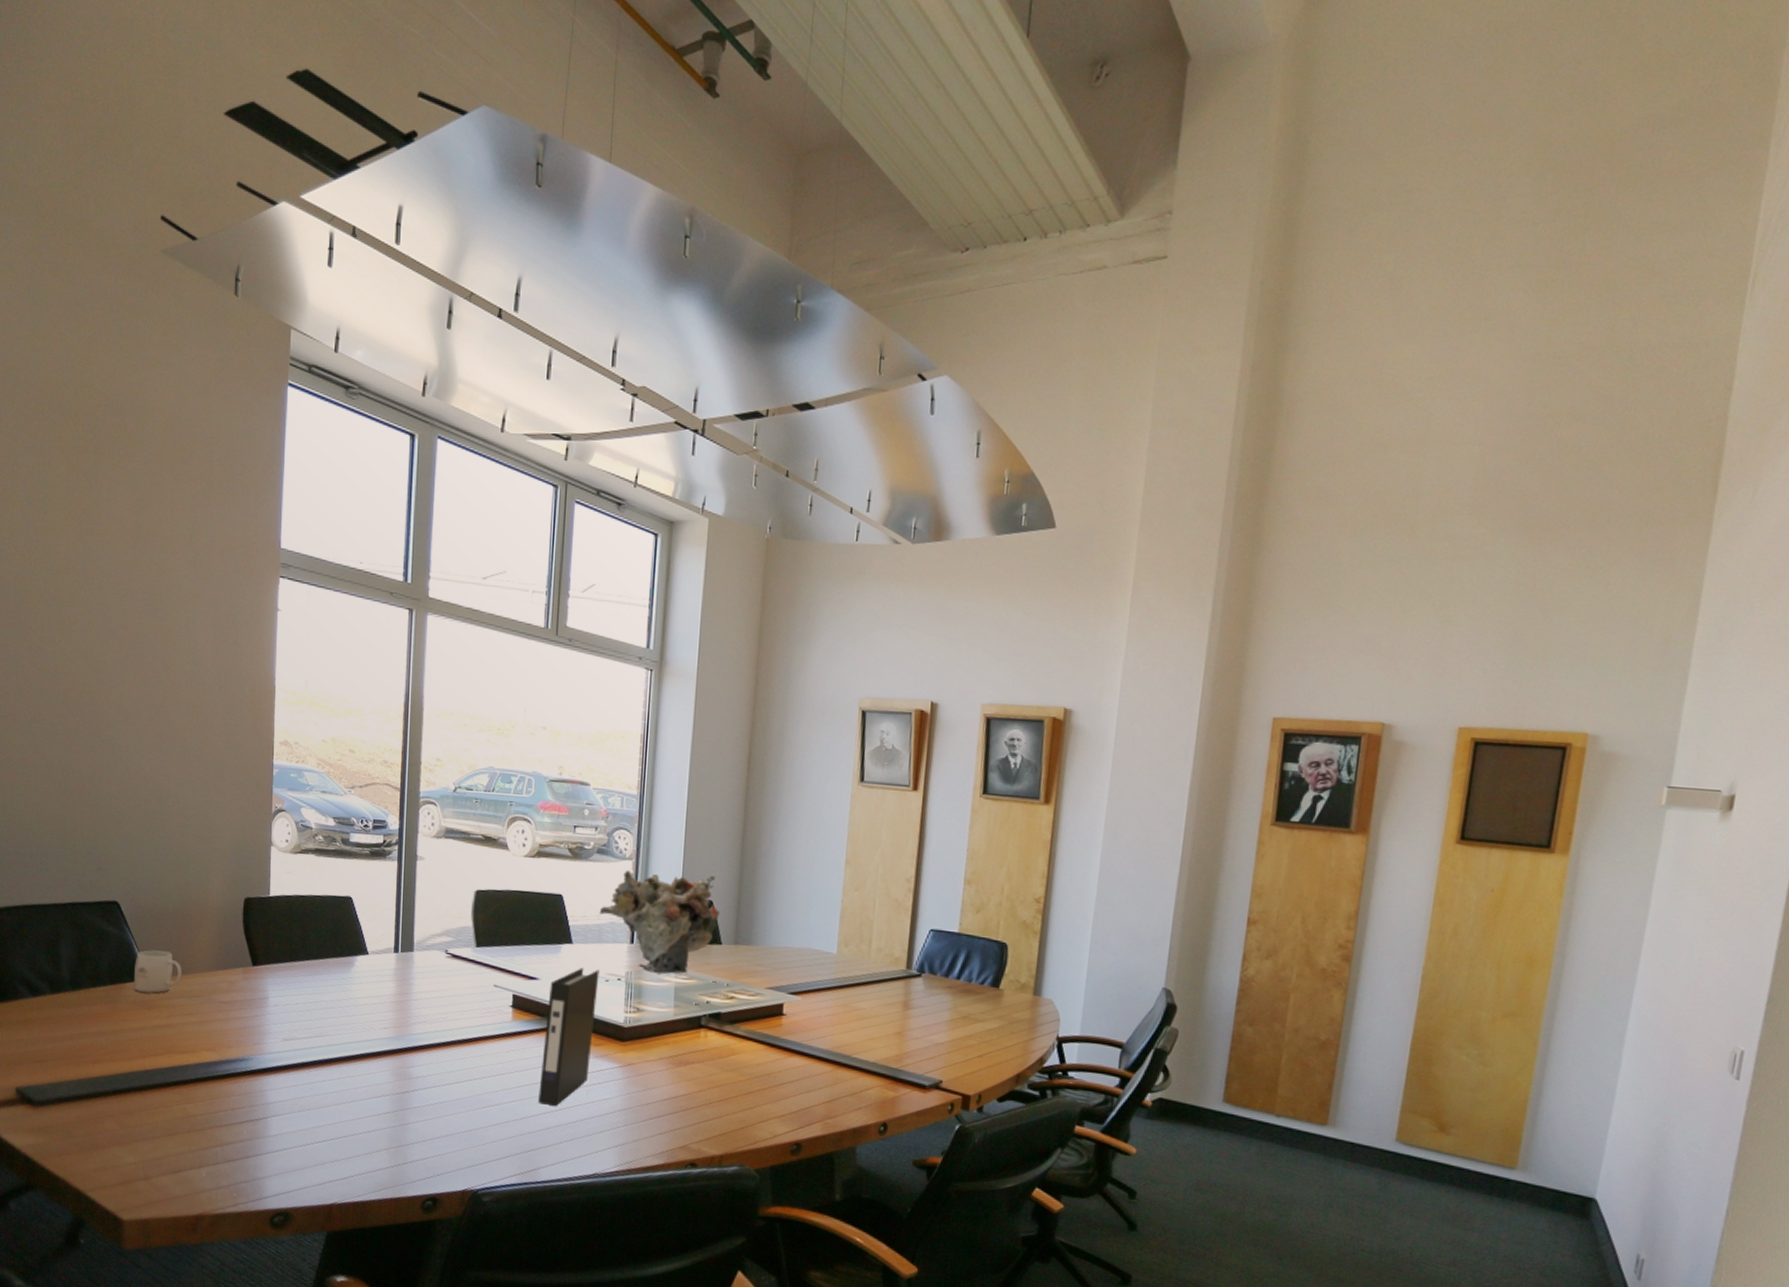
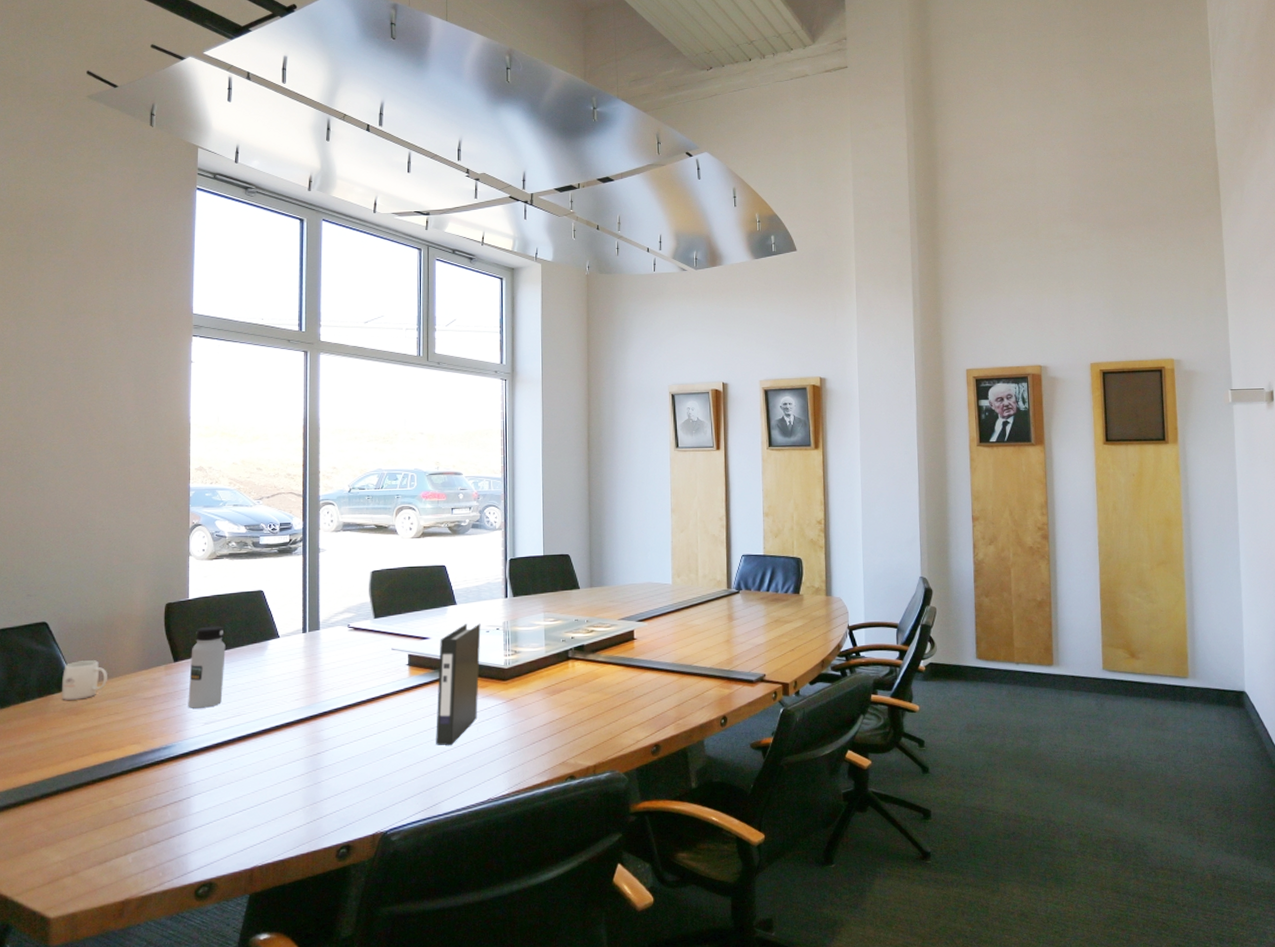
water bottle: none [266,930,309,1023] -> present [188,626,226,708]
flower arrangement: present [599,871,720,975] -> none [477,534,576,620]

